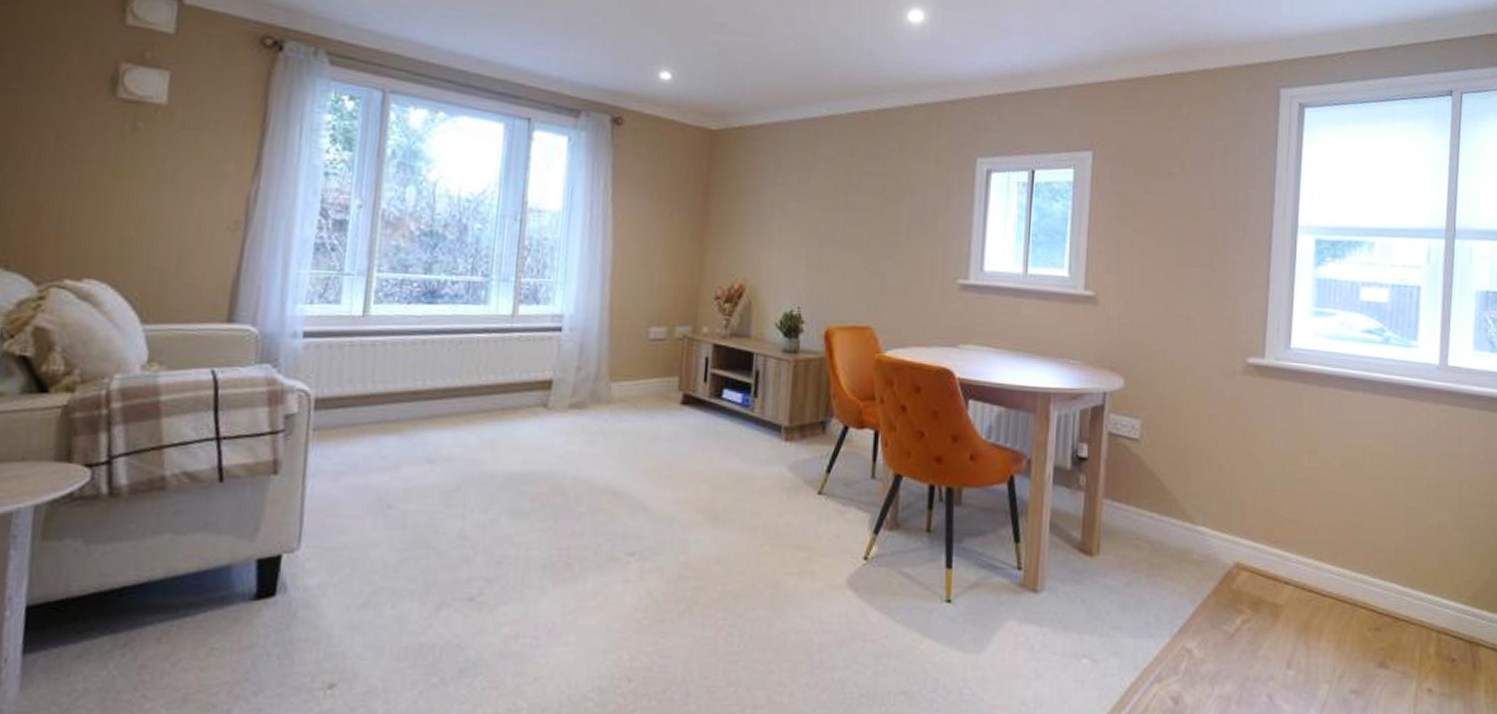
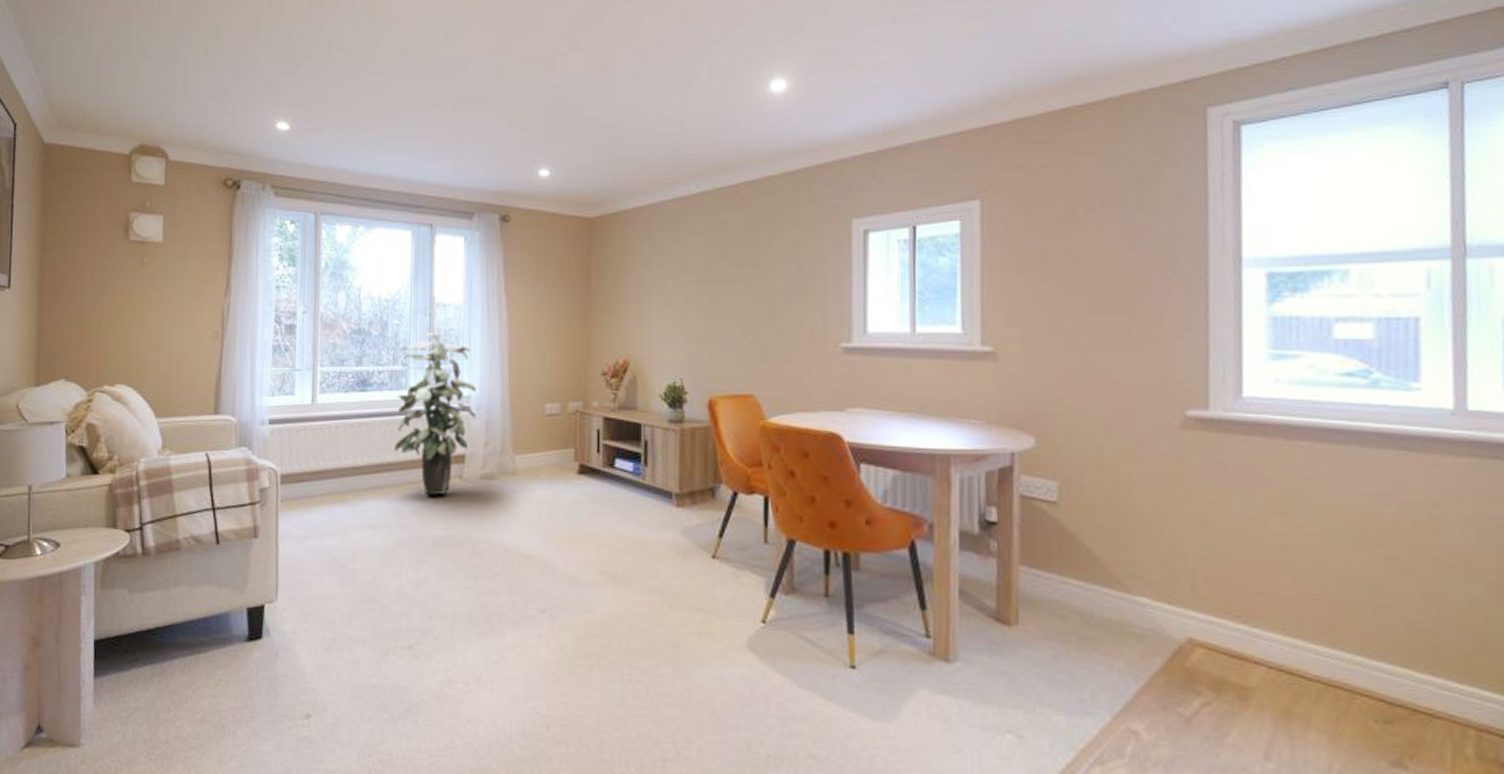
indoor plant: none [466,241,571,426] -> present [395,333,476,496]

